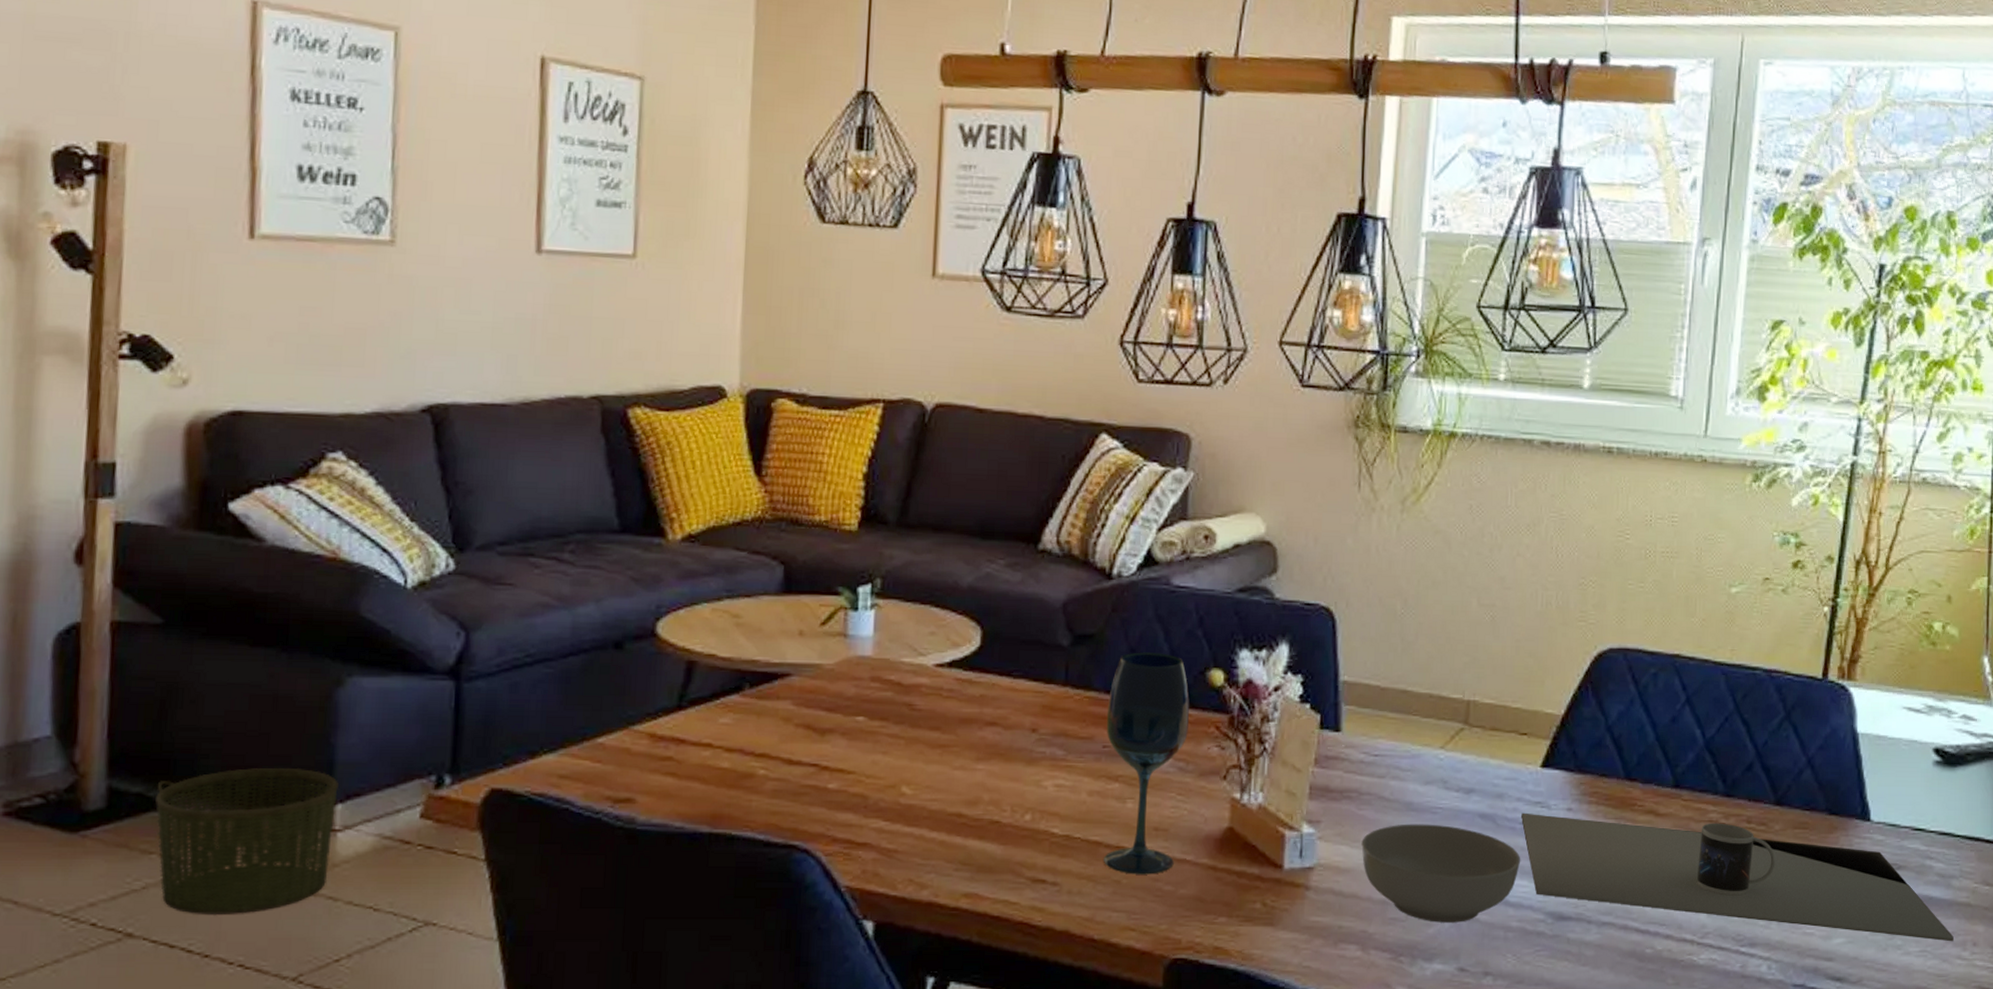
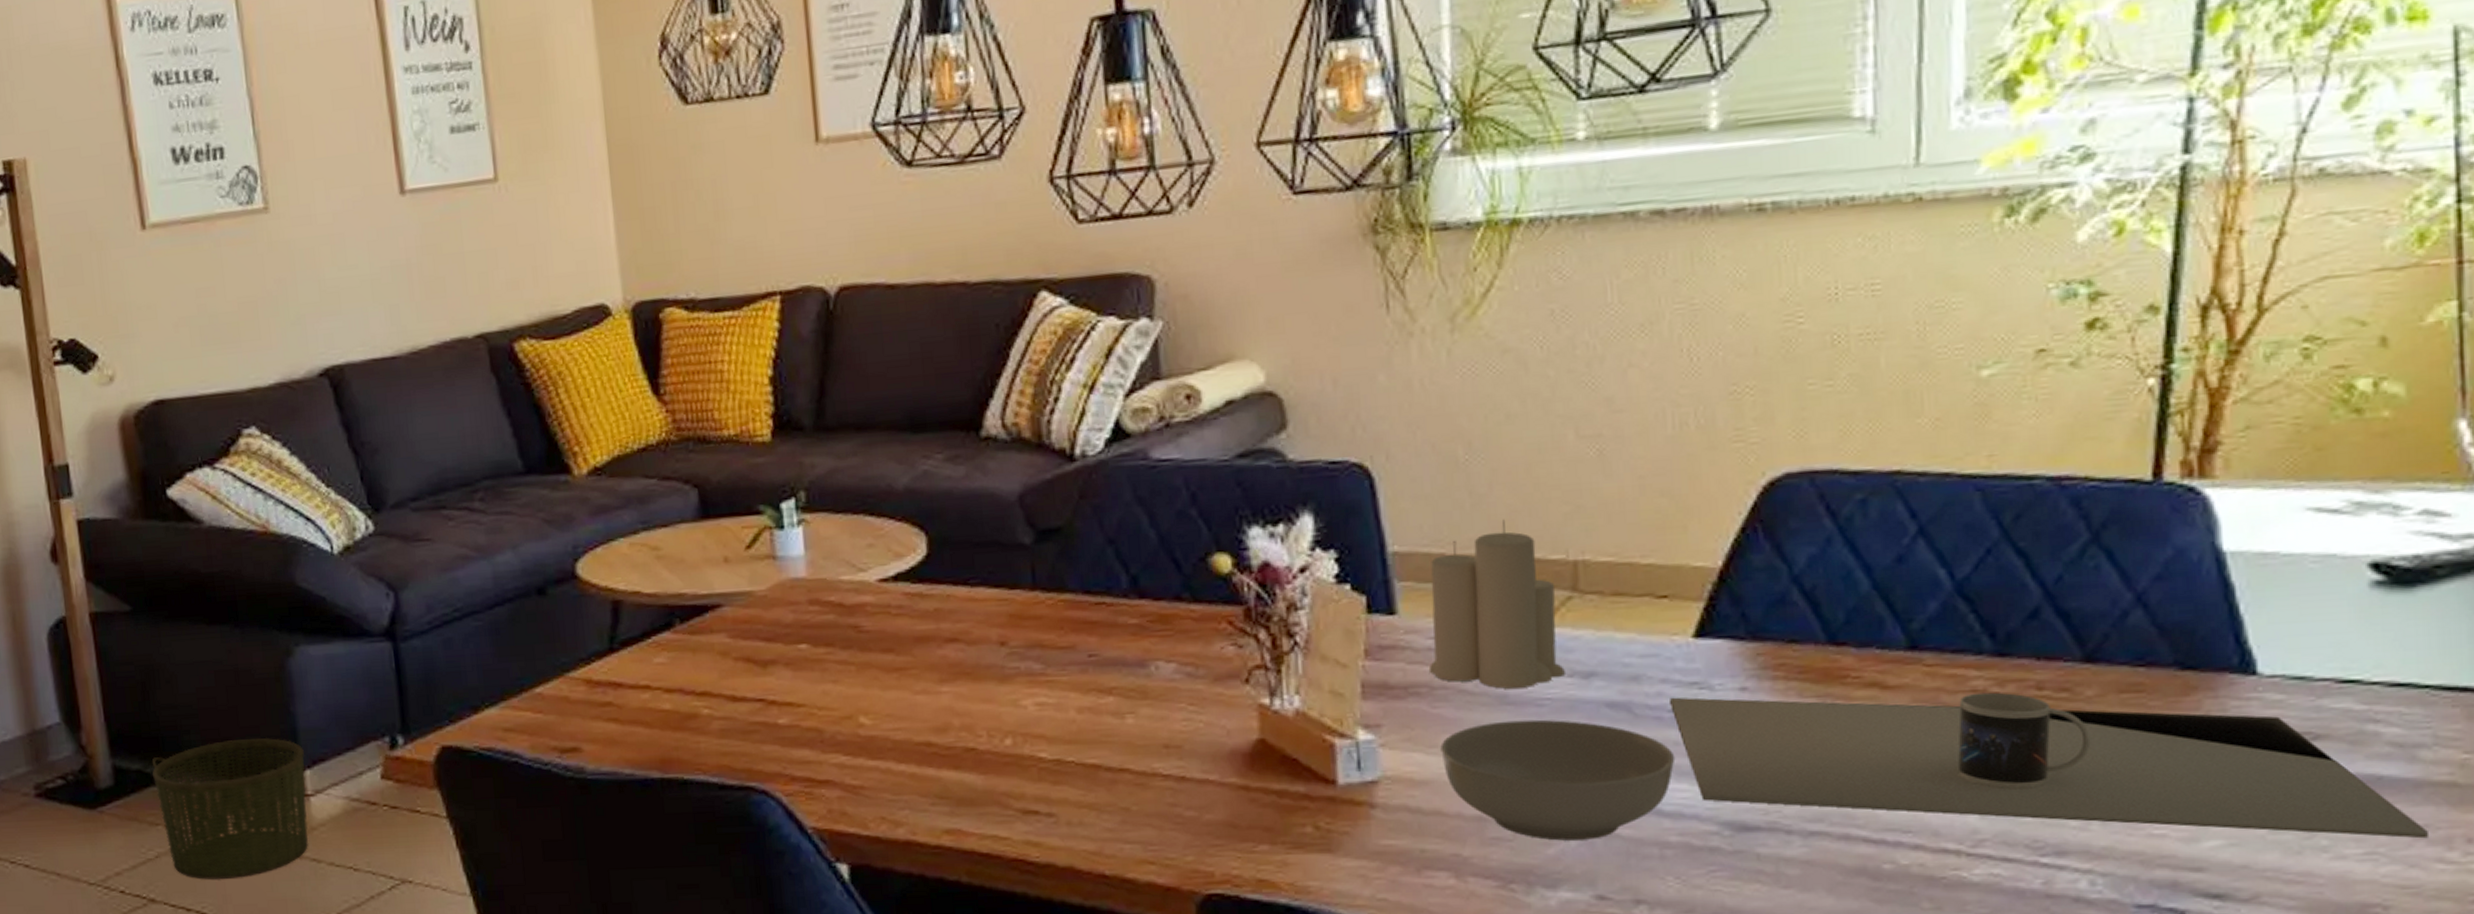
wineglass: present [1104,652,1190,875] -> none [1088,540,1194,800]
candle: none [1359,663,1455,798] -> present [1428,519,1567,689]

